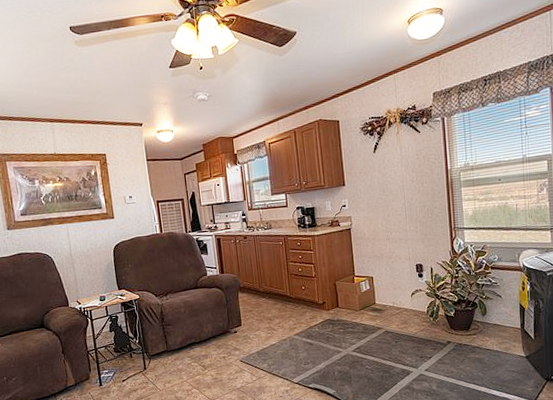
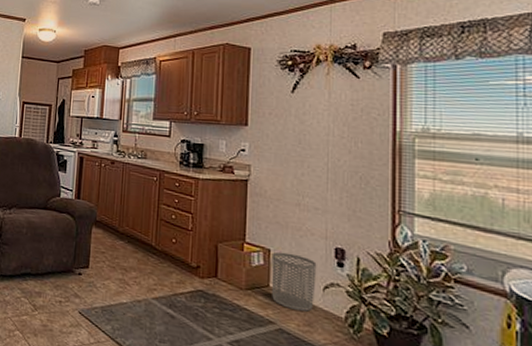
waste bin: none [374,275,407,316] -> present [271,251,317,312]

